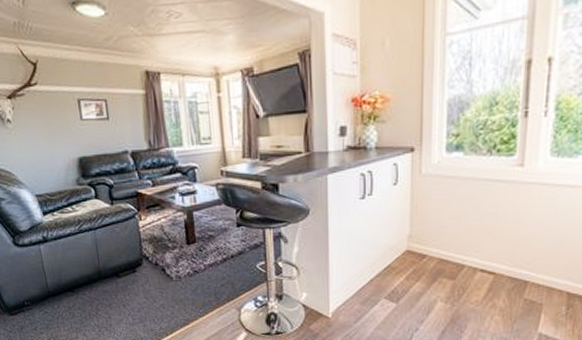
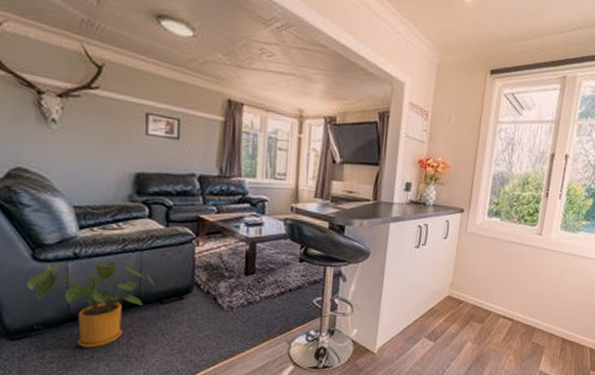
house plant: none [13,242,110,320] -> present [27,261,155,348]

